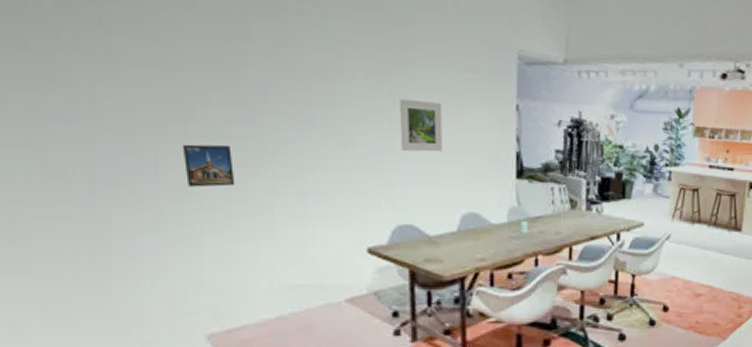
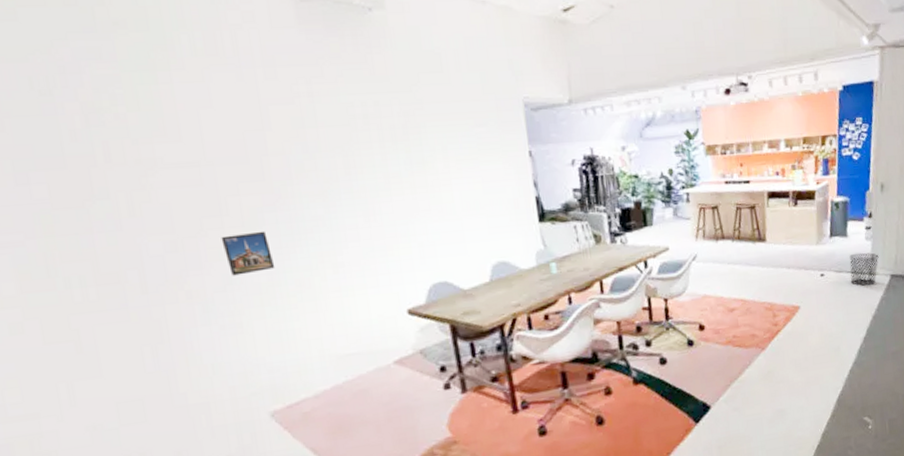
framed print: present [400,98,443,152] -> none [417,160,464,212]

